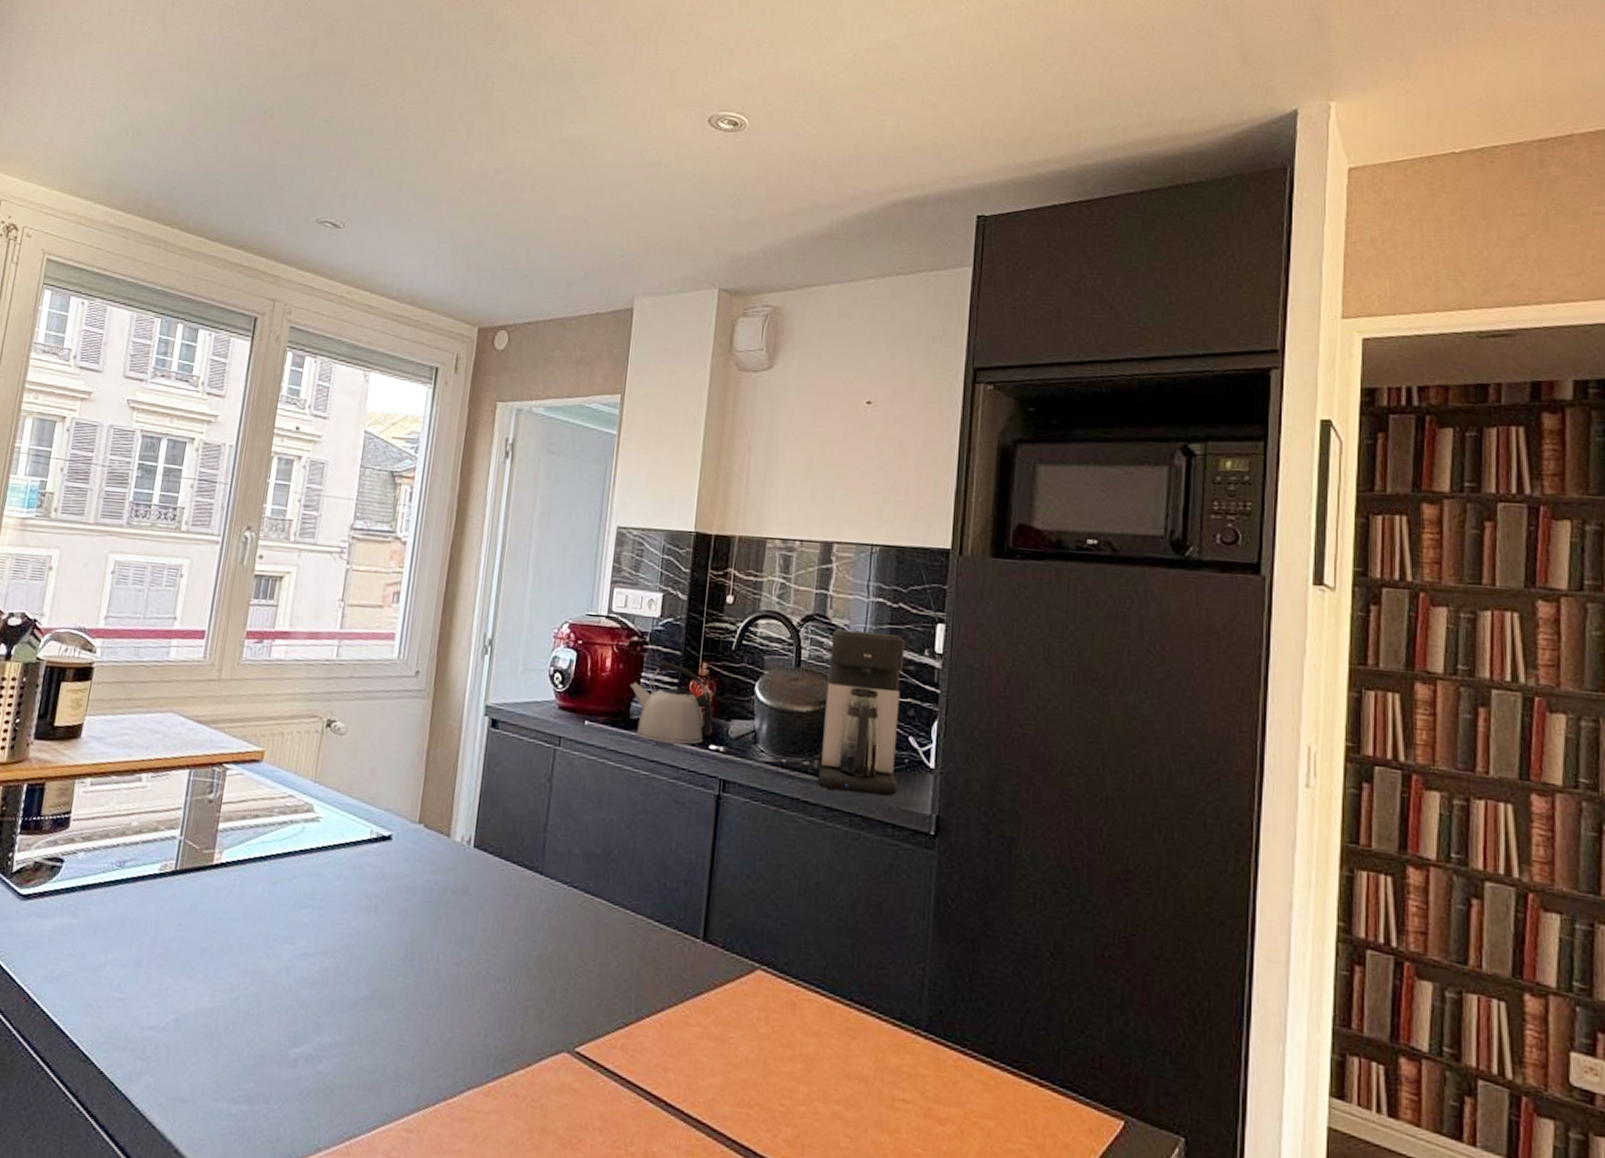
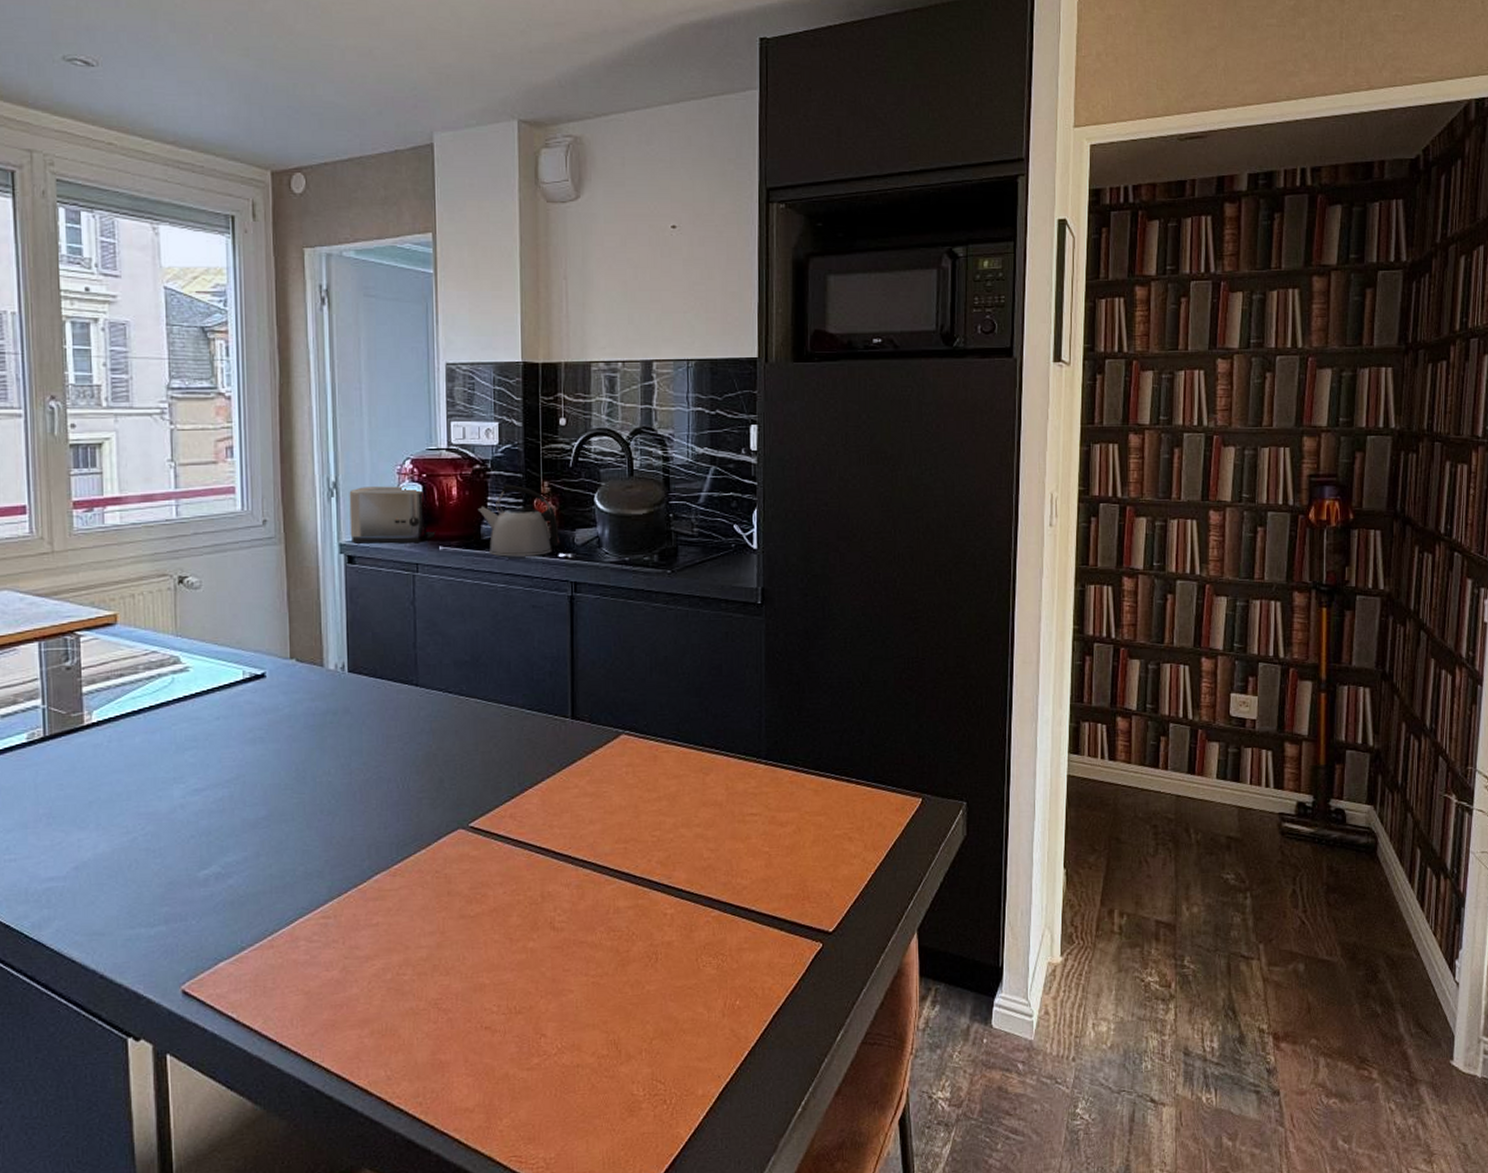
toaster: none [497,647,584,715] -> present [349,486,436,545]
coffee maker: present [817,629,905,797] -> none [657,438,726,579]

